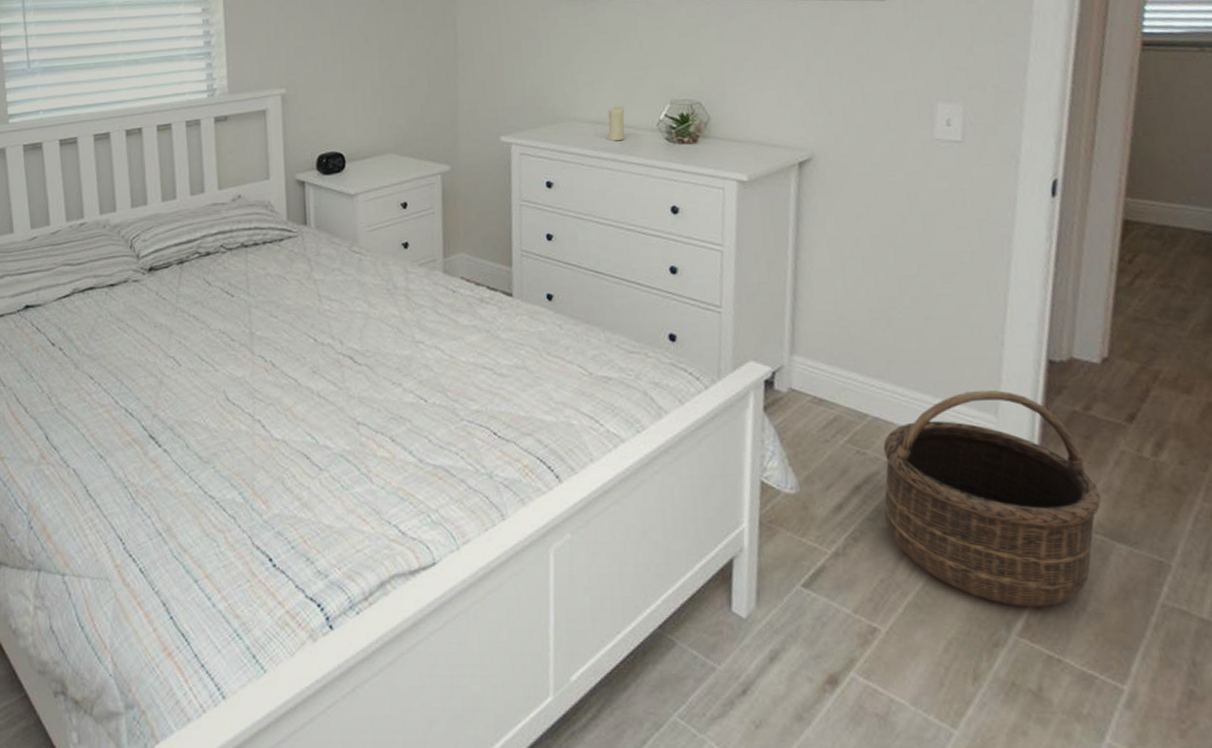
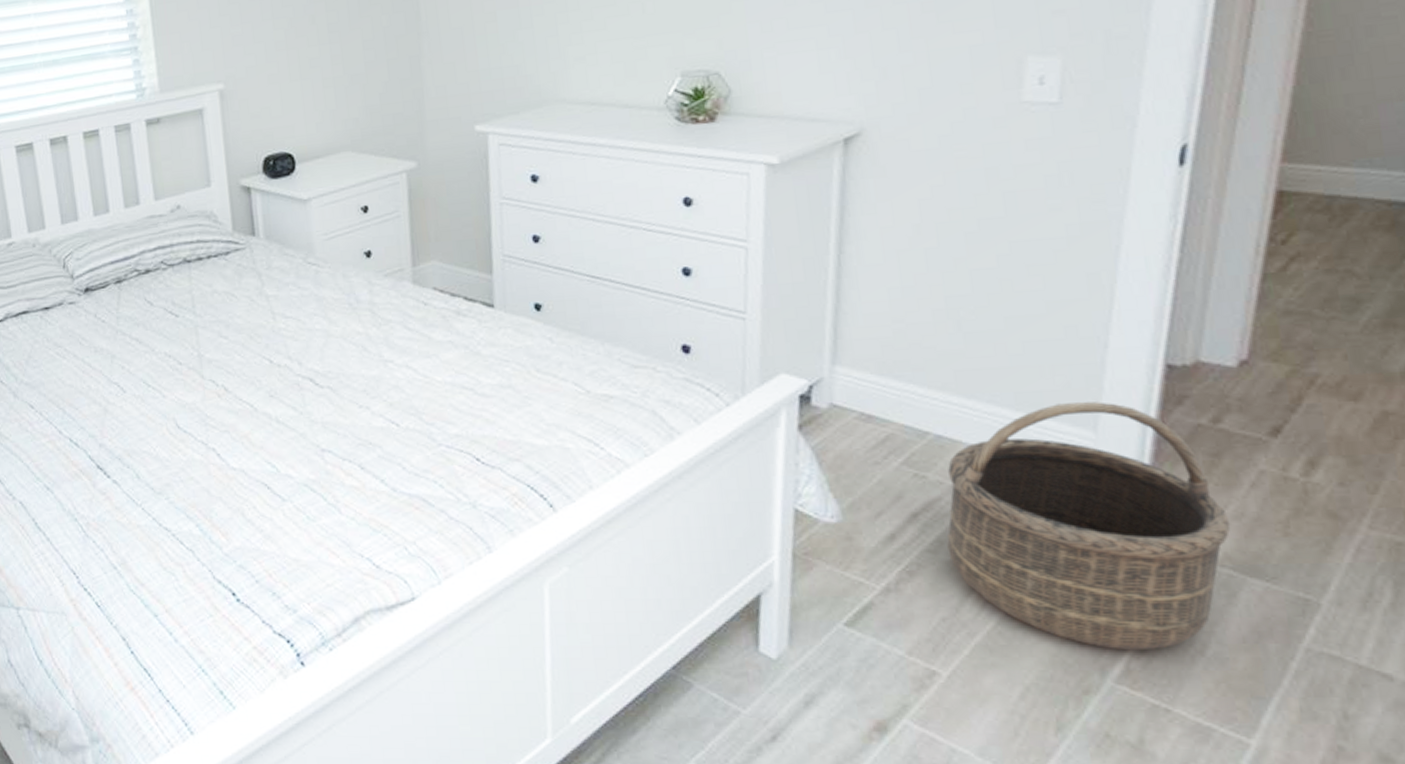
candle: present [606,106,625,142] -> none [602,82,626,124]

